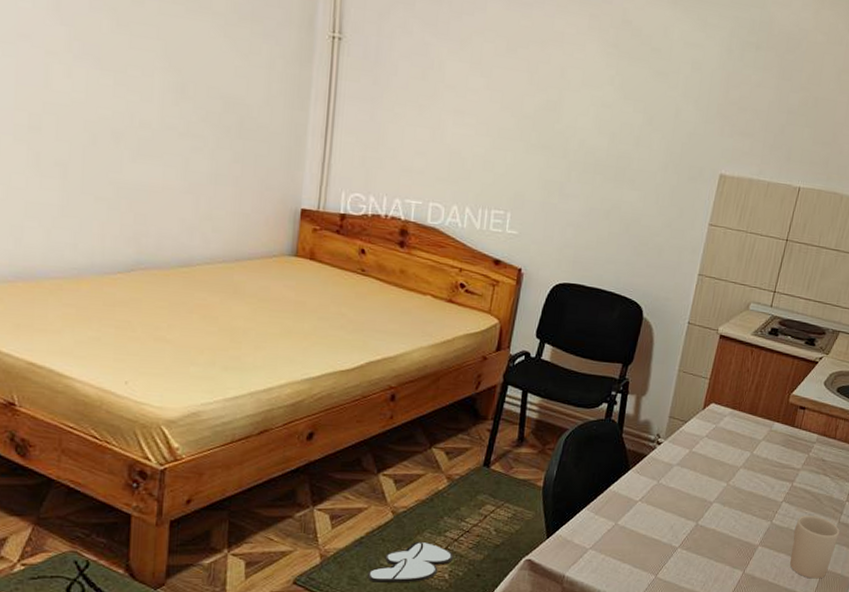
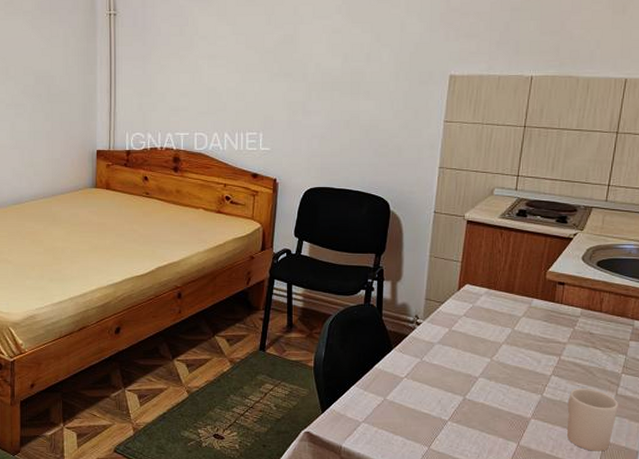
slippers: present [367,541,453,583] -> none [171,416,241,452]

